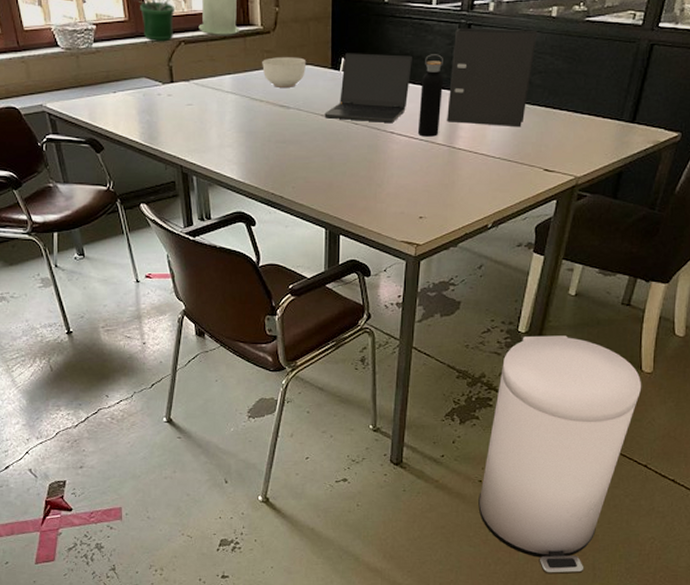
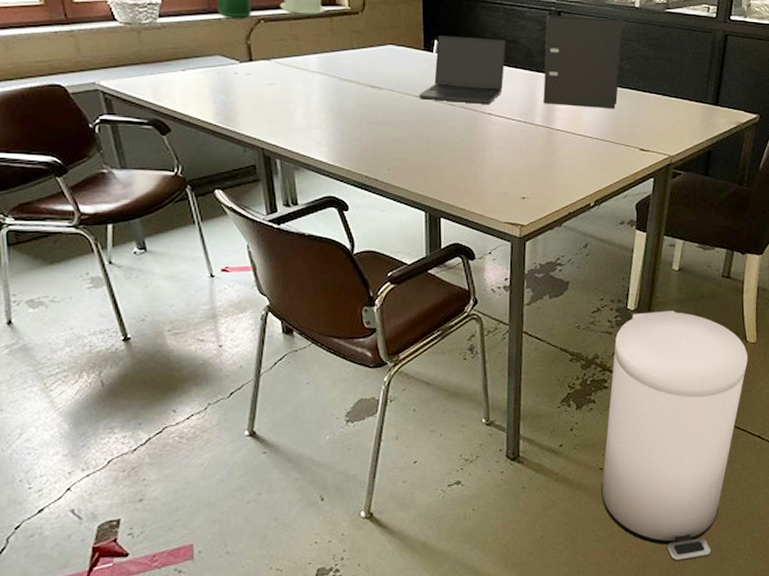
bowl: present [262,57,307,87] -> none [351,38,398,68]
water bottle: present [417,54,443,137] -> none [515,38,538,118]

